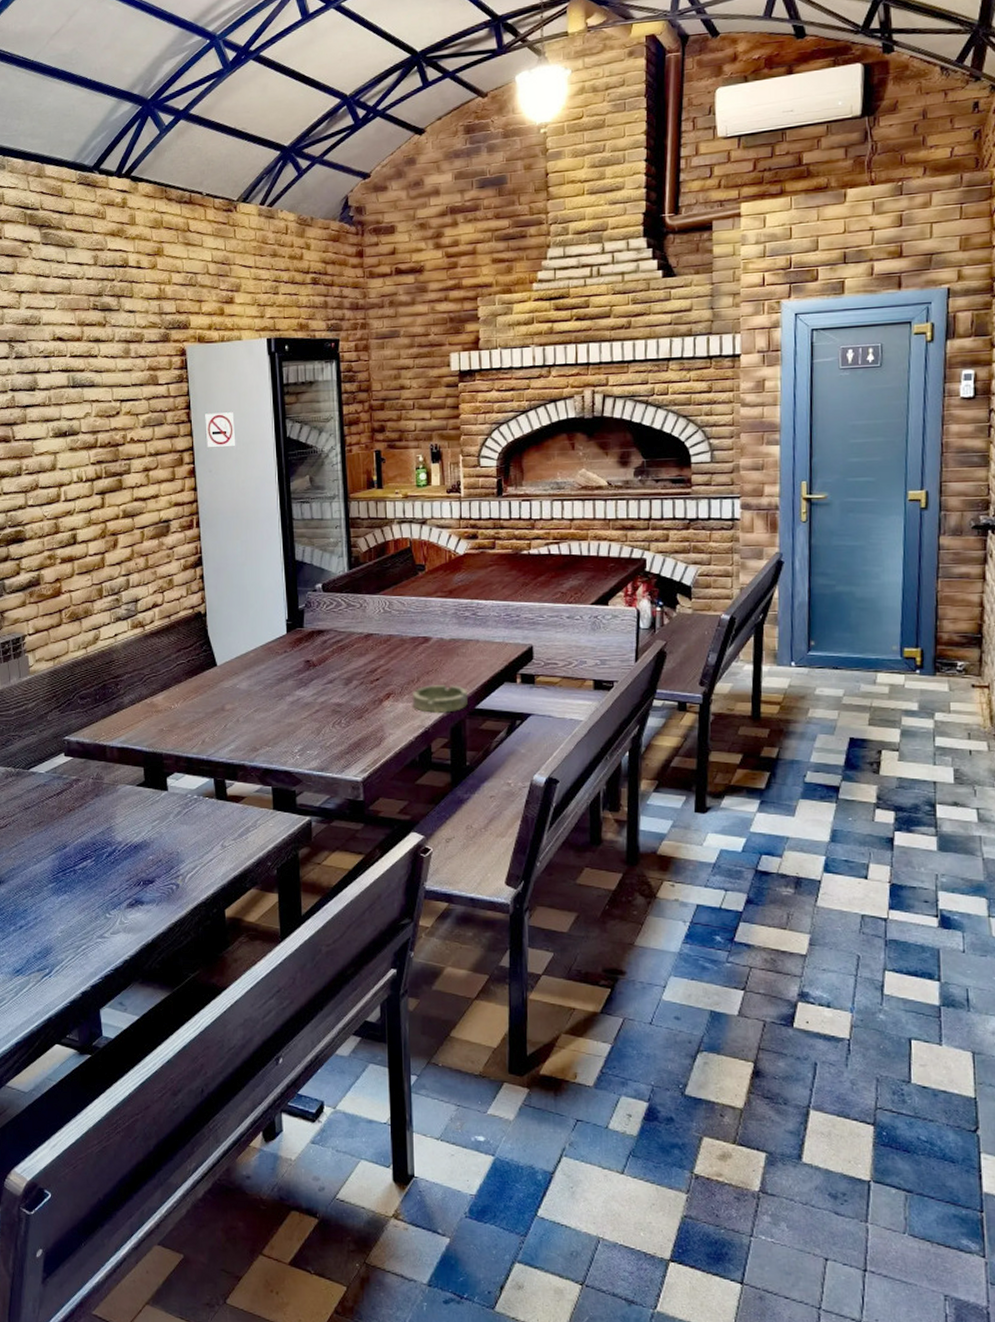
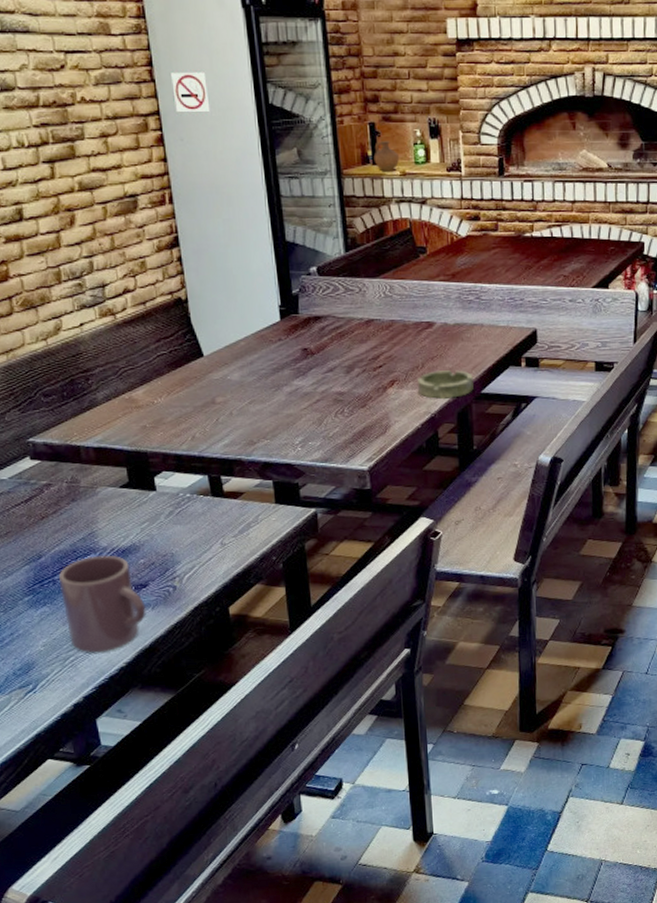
cup: none [78,849,151,944] -> present [58,555,146,653]
ceramic jug: none [378,466,402,496] -> present [373,141,399,173]

